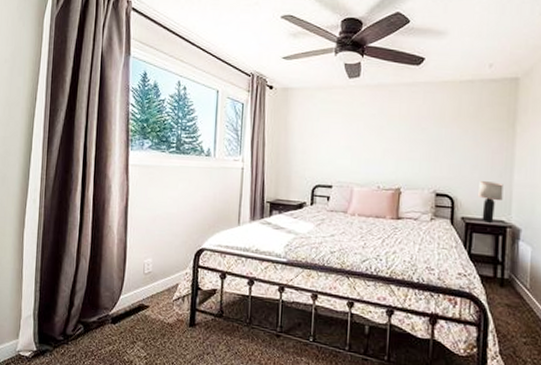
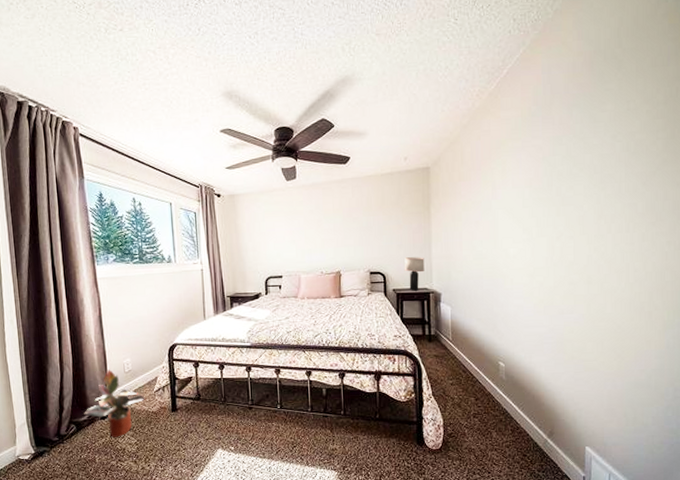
potted plant: none [94,268,164,347] -> present [84,370,147,437]

